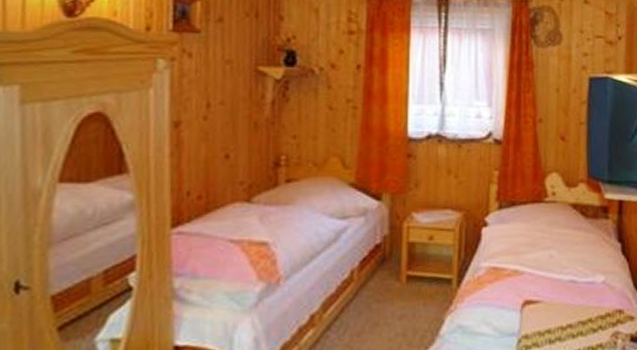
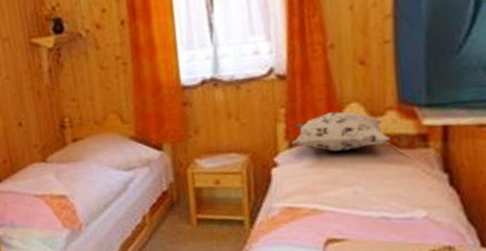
decorative pillow: none [501,179,580,217] -> present [291,111,390,152]

